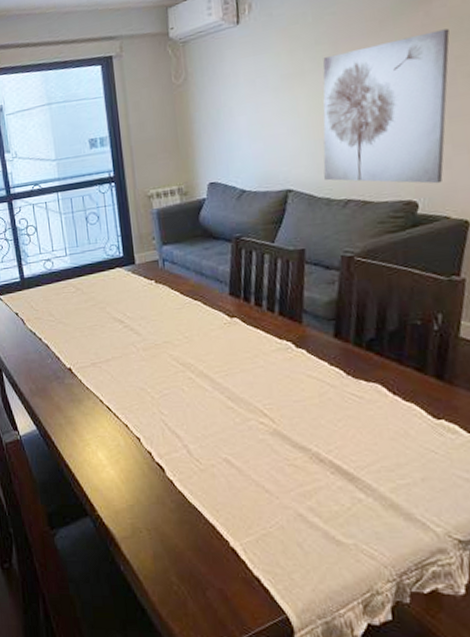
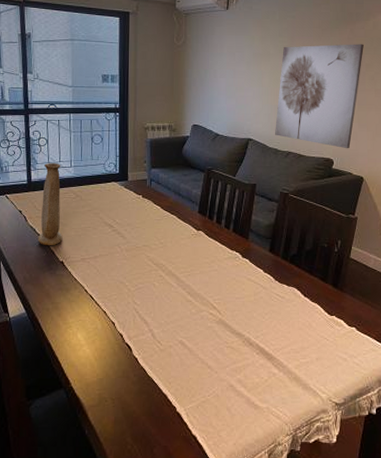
vase: none [36,253,67,351] -> present [37,163,63,246]

